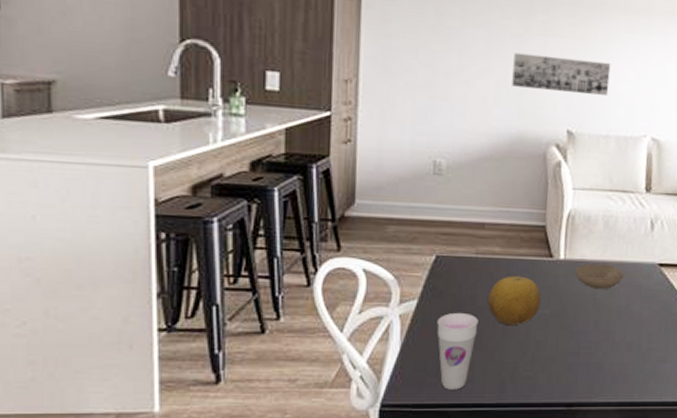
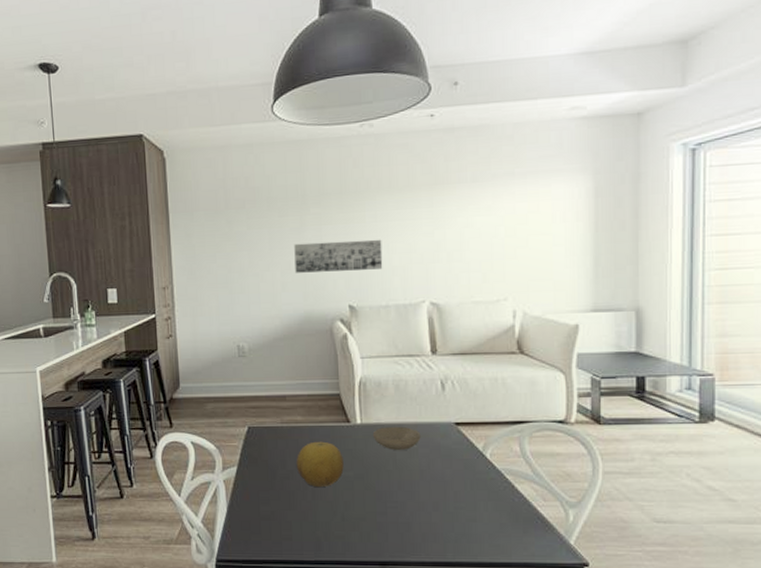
cup: present [436,312,478,390] -> none [255,476,291,547]

